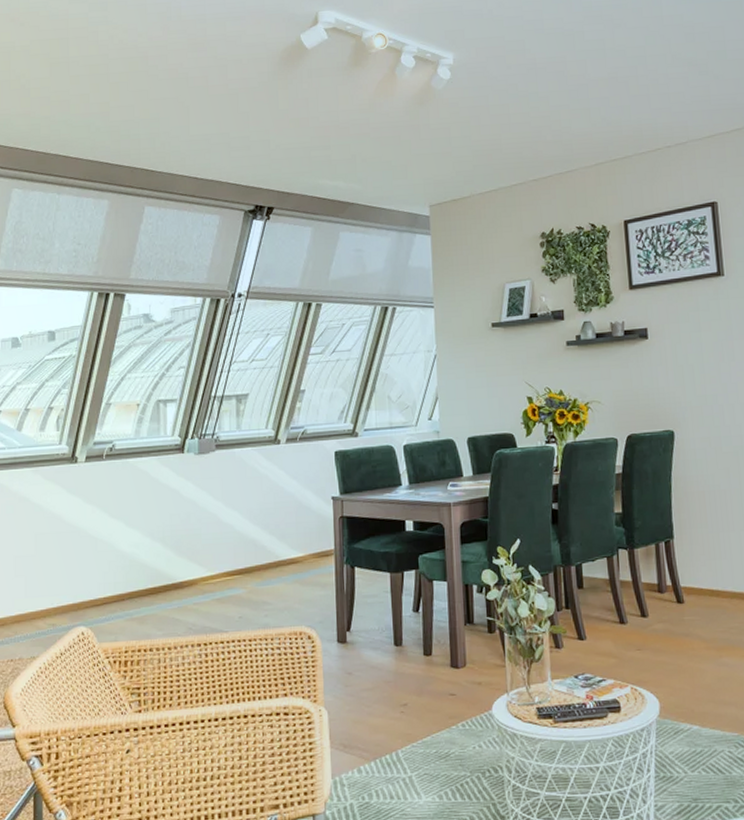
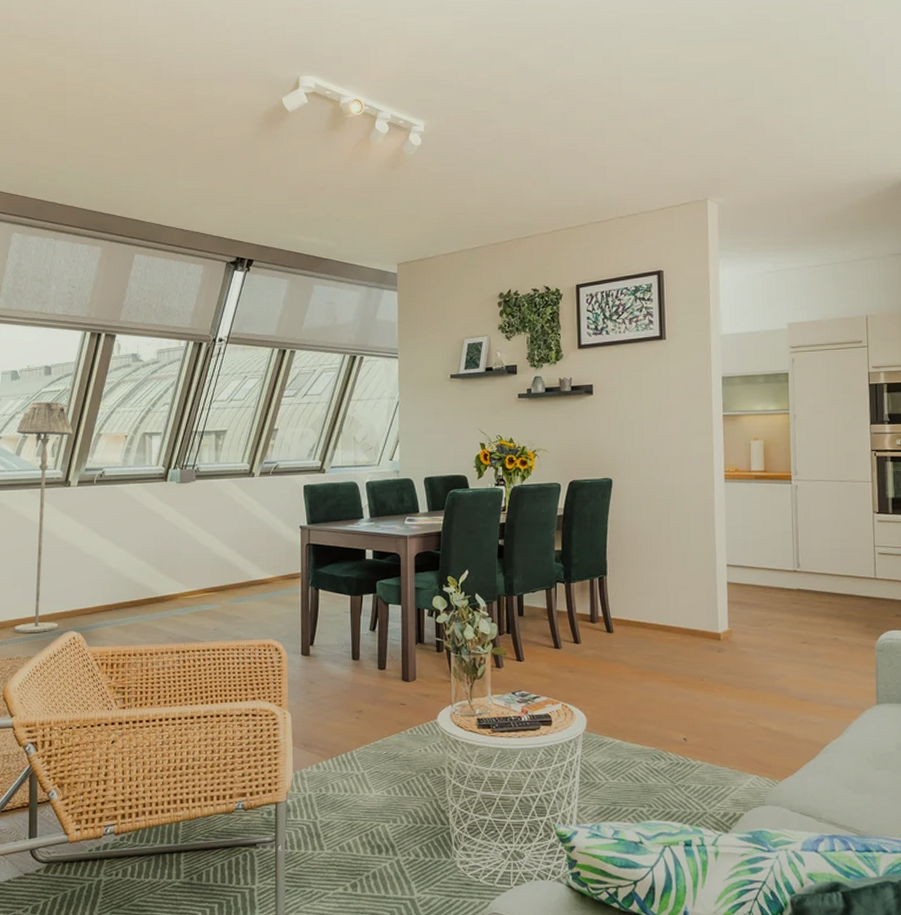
floor lamp: none [16,369,80,630] -> present [14,400,73,633]

